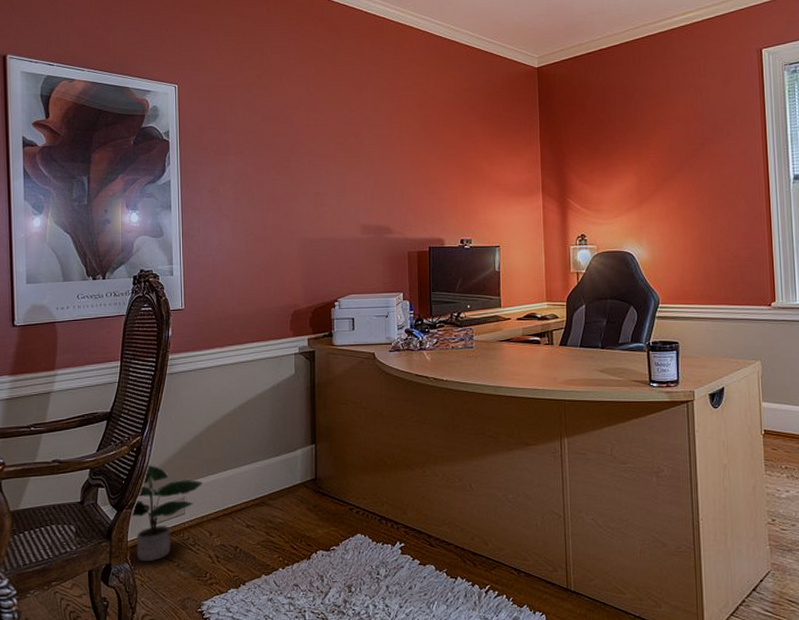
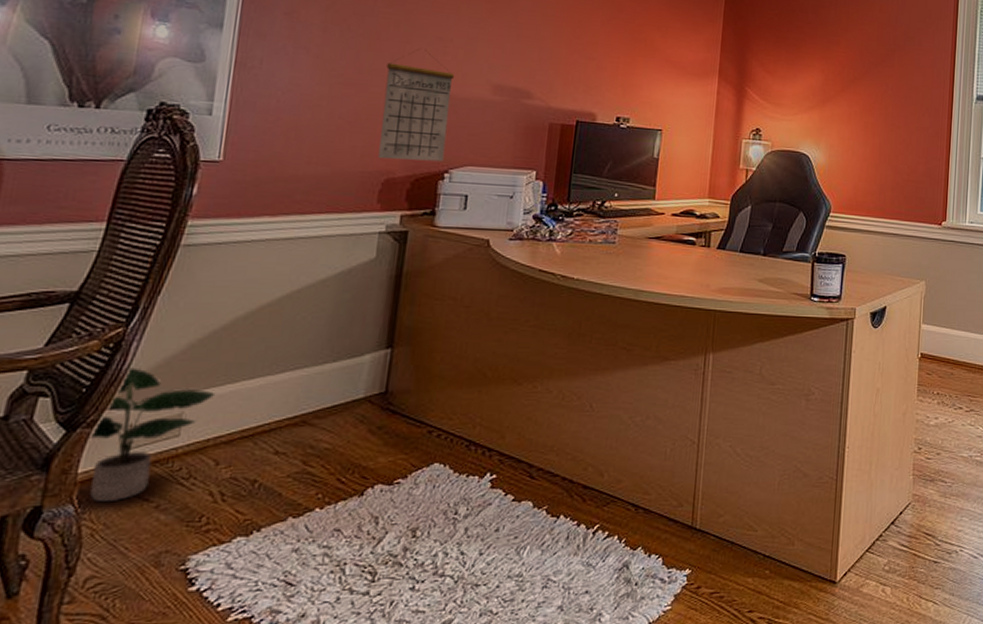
calendar: none [283,204,333,296] -> present [378,48,455,162]

